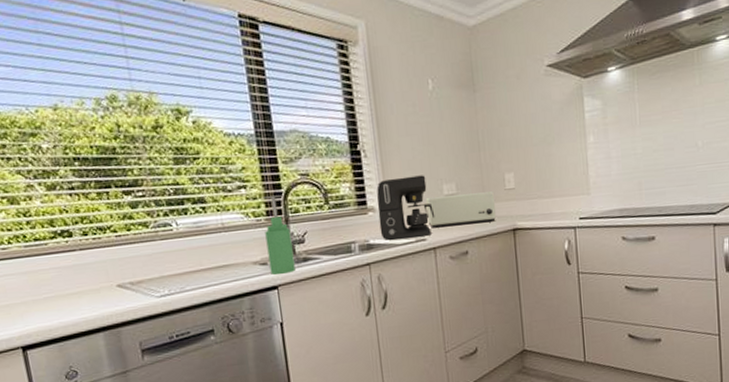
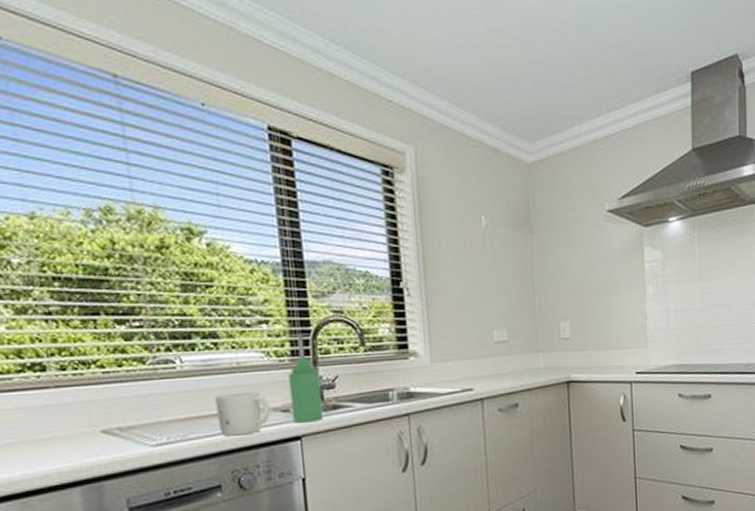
mug: none [205,248,252,288] -> present [215,391,271,437]
coffee maker: present [377,175,435,240] -> none [420,319,484,389]
toaster: present [426,191,497,228] -> none [475,340,550,377]

